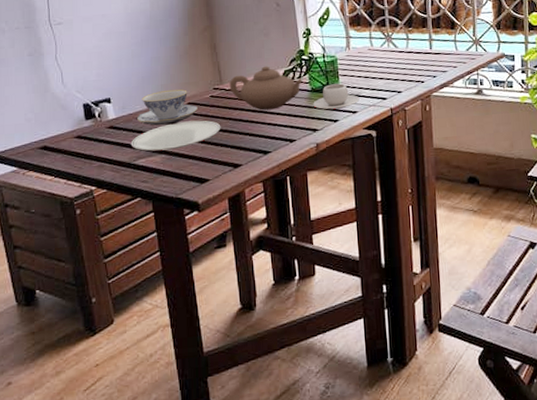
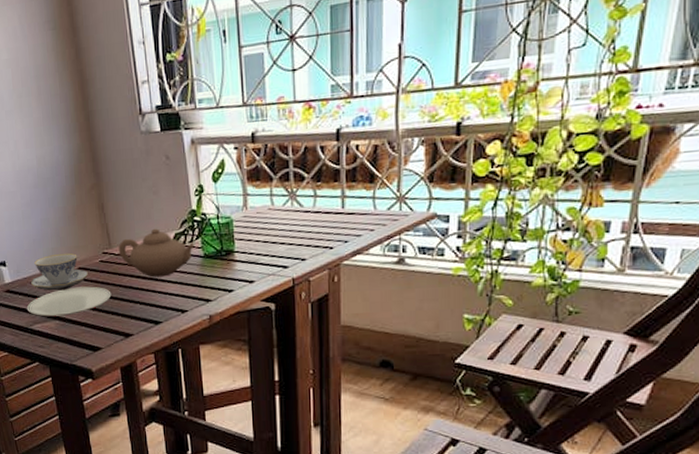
teacup: present [313,83,360,110] -> none [206,249,258,279]

